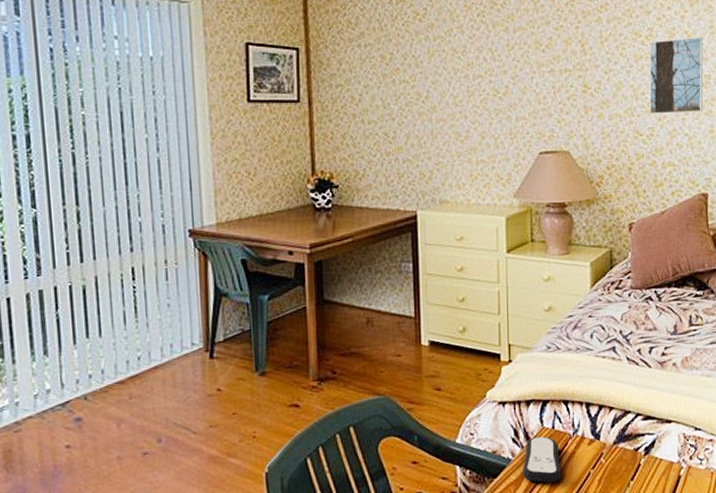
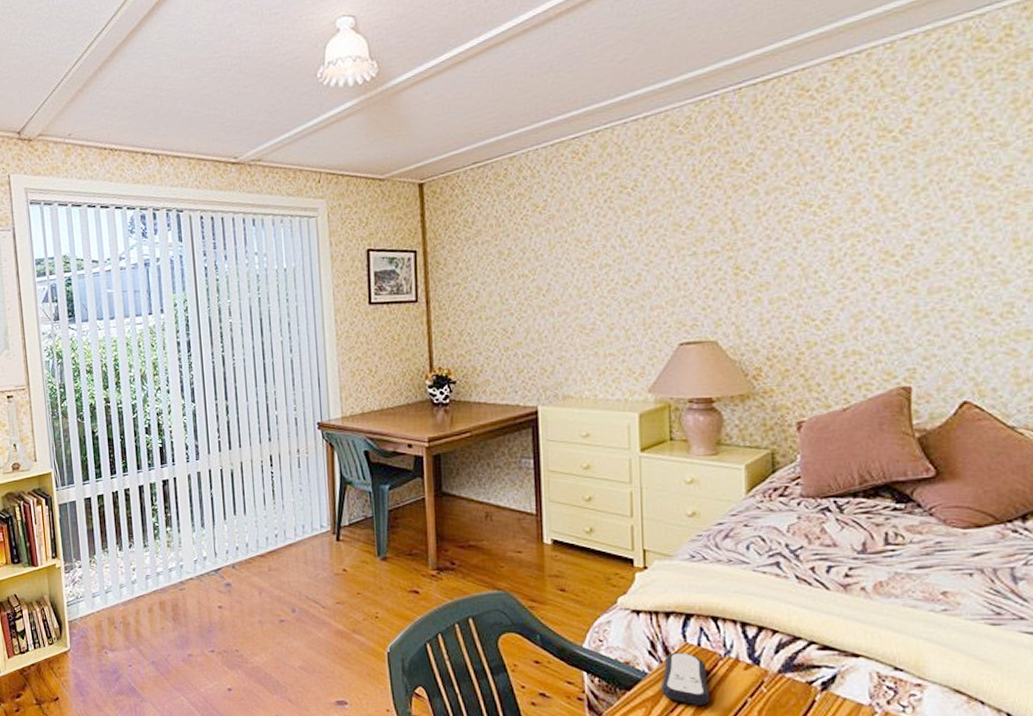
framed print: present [649,36,704,114] -> none [824,198,903,296]

